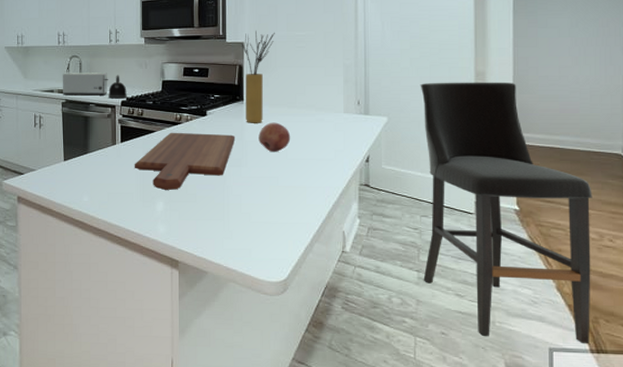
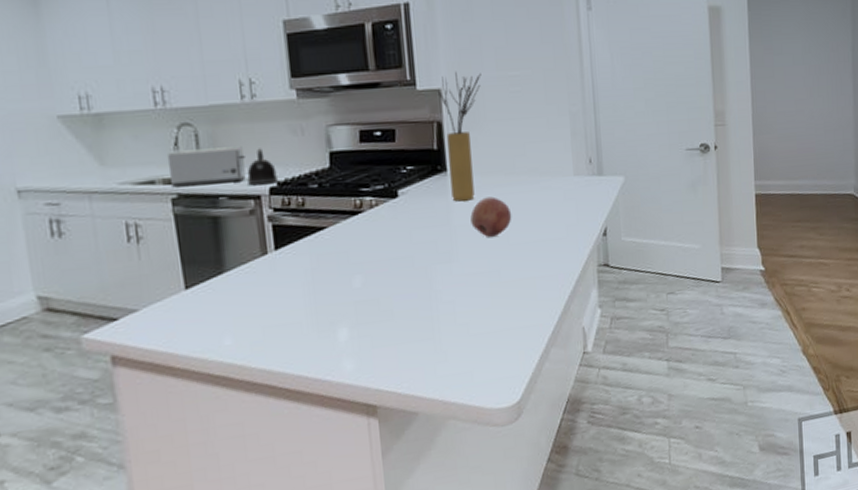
cutting board: present [134,132,236,190] -> none [298,220,441,310]
bar stool: present [420,82,592,343] -> none [657,121,833,421]

